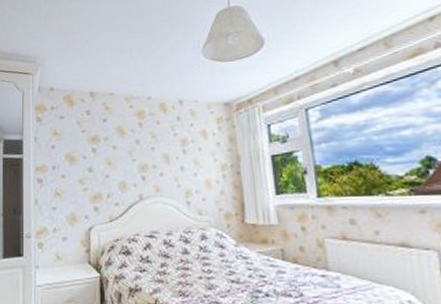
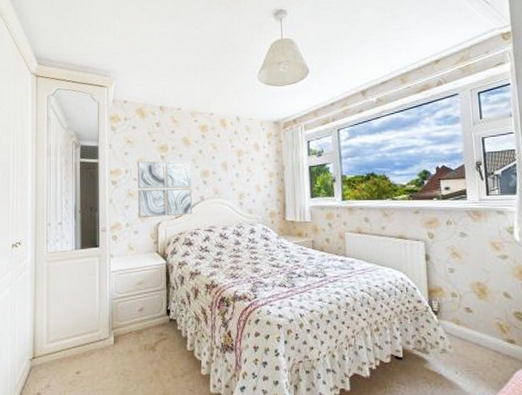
wall art: none [66,154,131,222] -> present [138,160,193,218]

